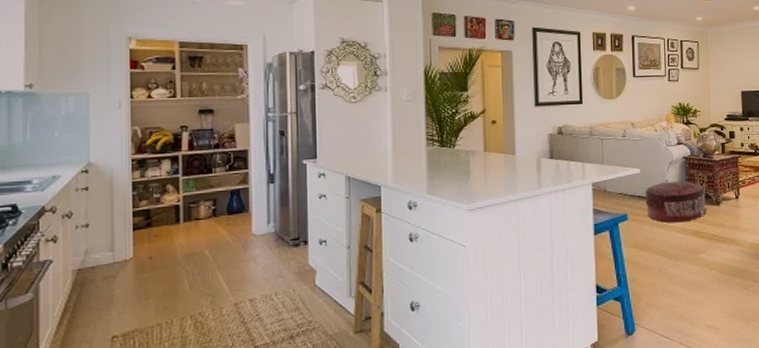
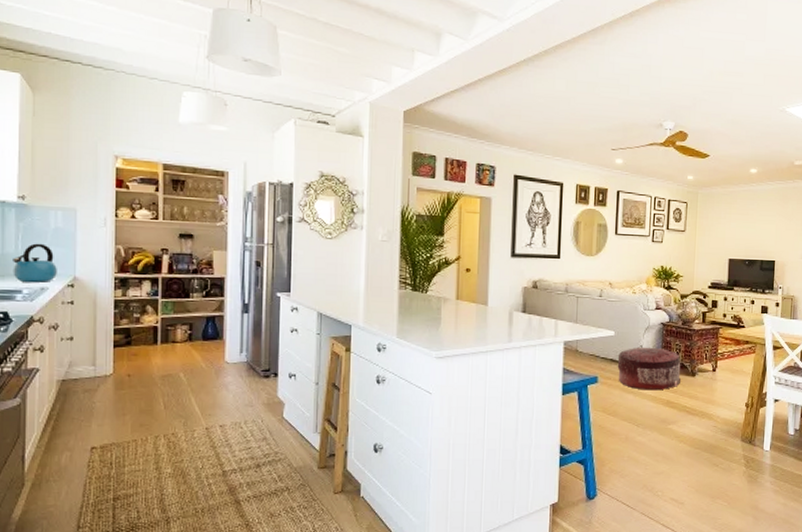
kettle: none [21,131,69,172] -> present [13,243,57,282]

